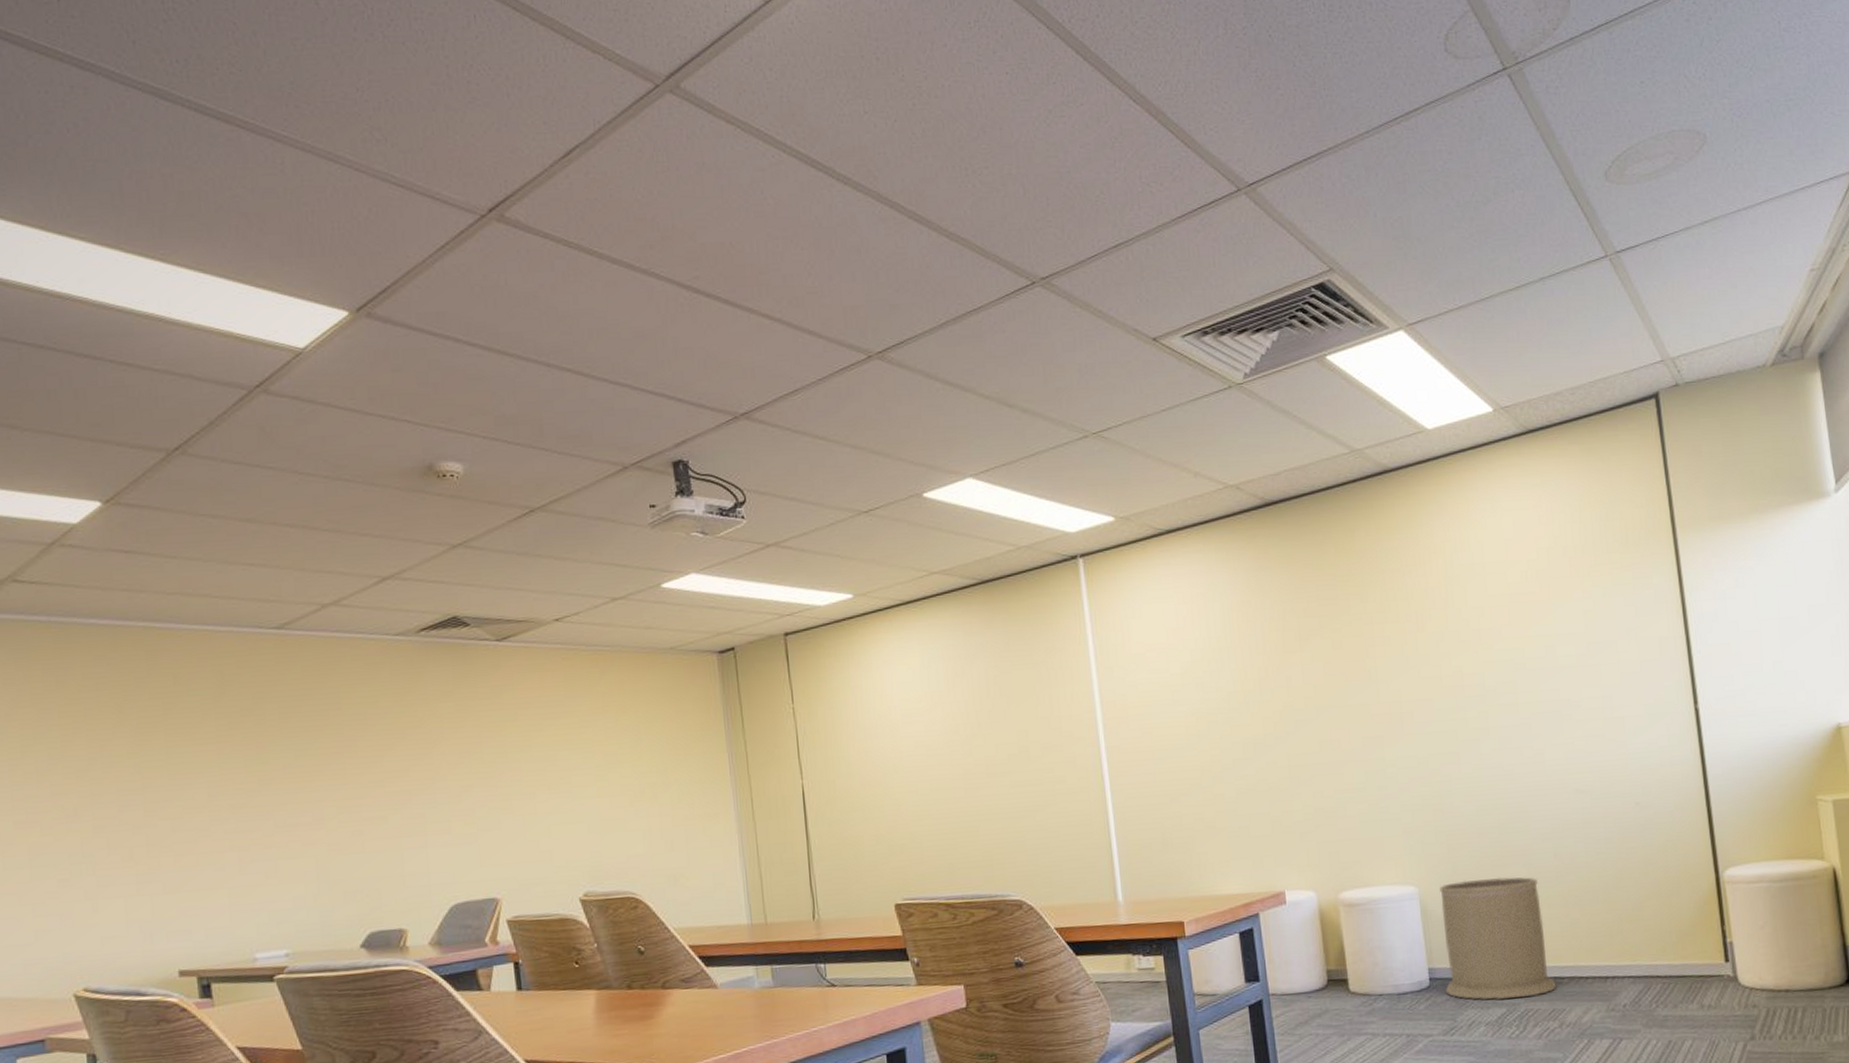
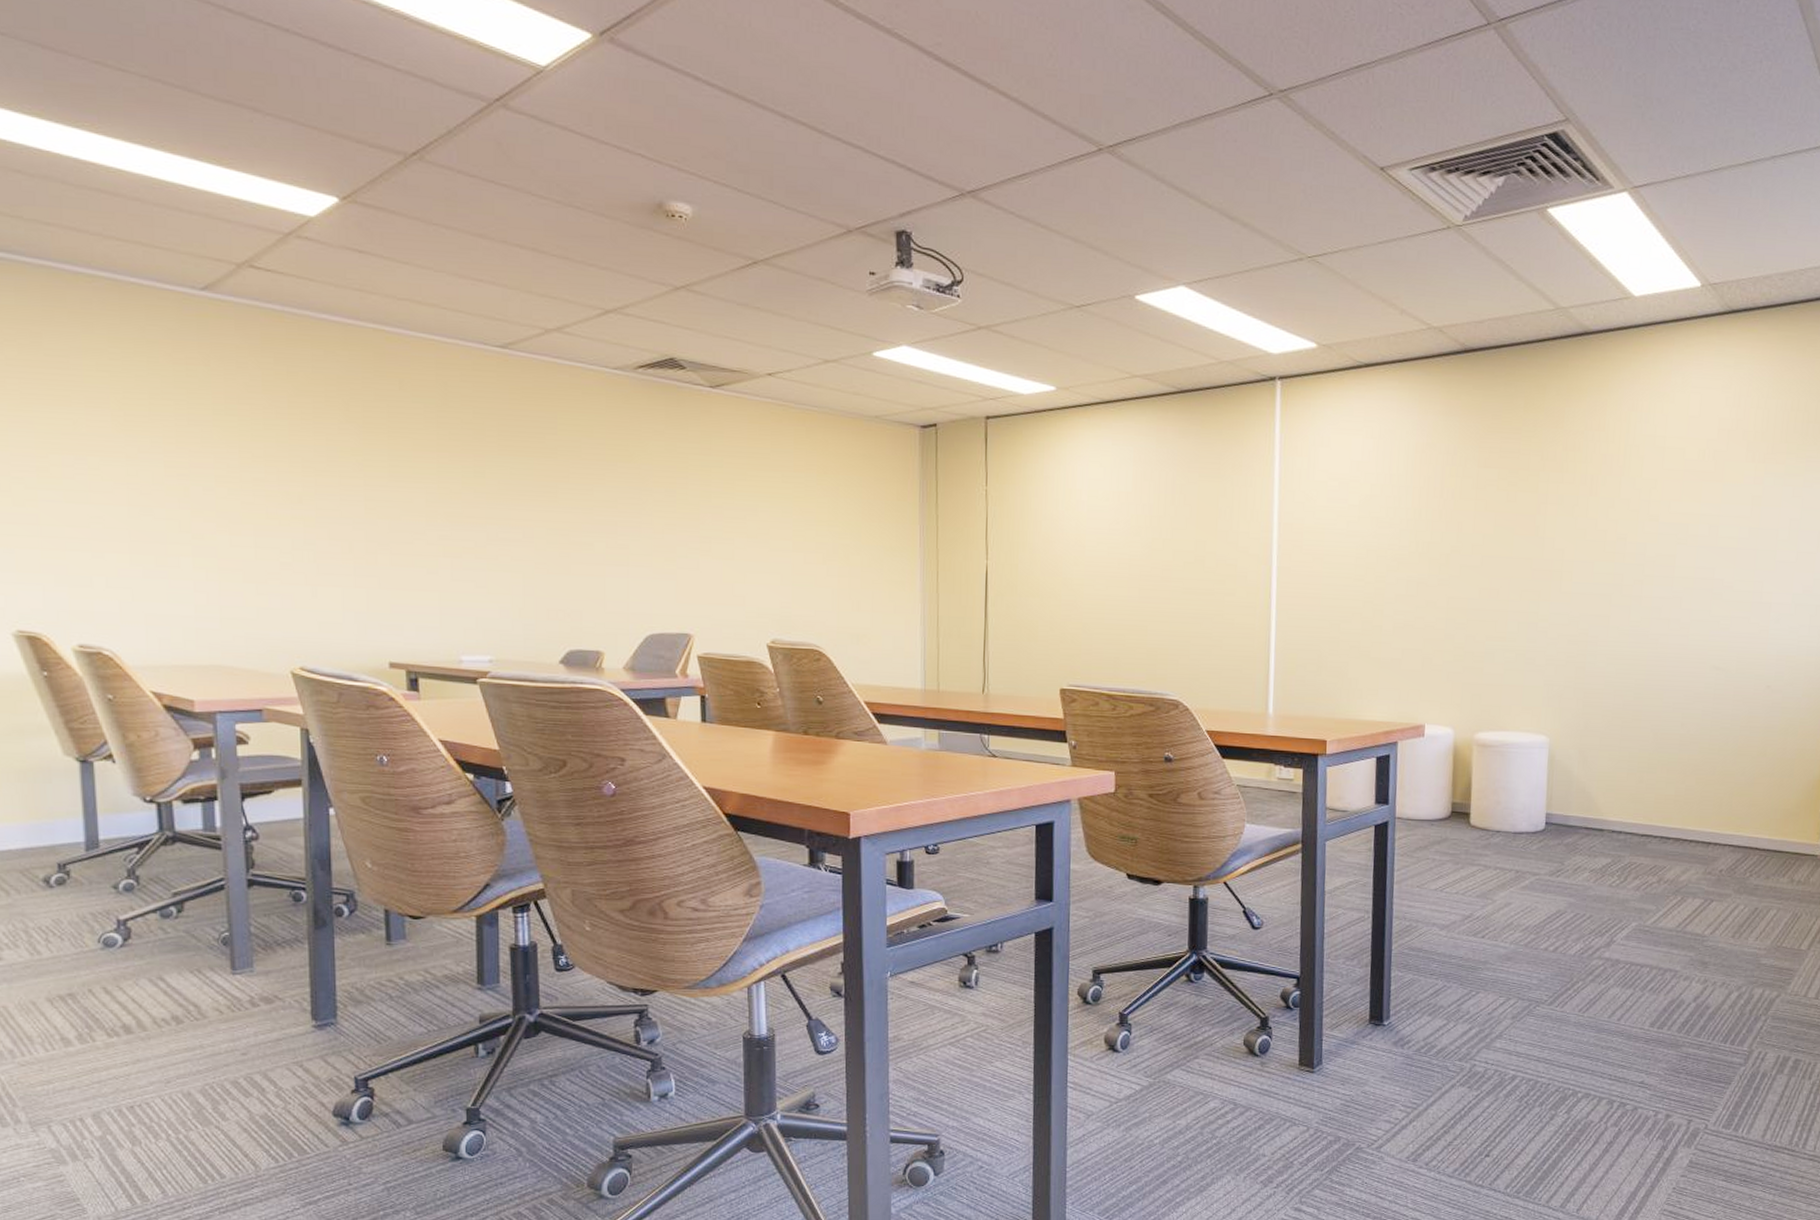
trash can: present [1440,877,1556,1000] -> none [1559,736,1662,852]

